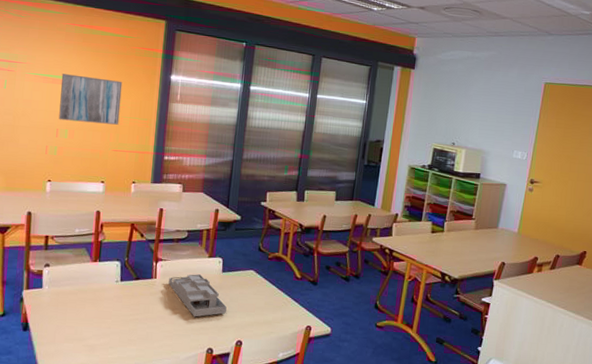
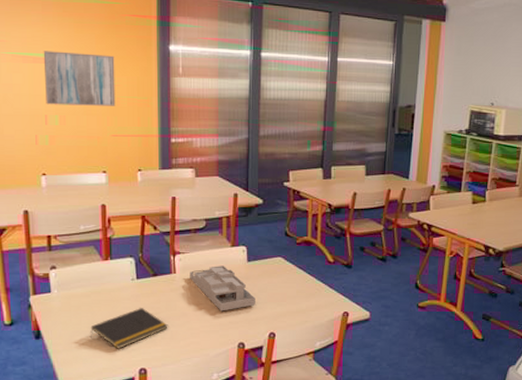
notepad: none [72,308,145,346] -> present [89,308,168,349]

